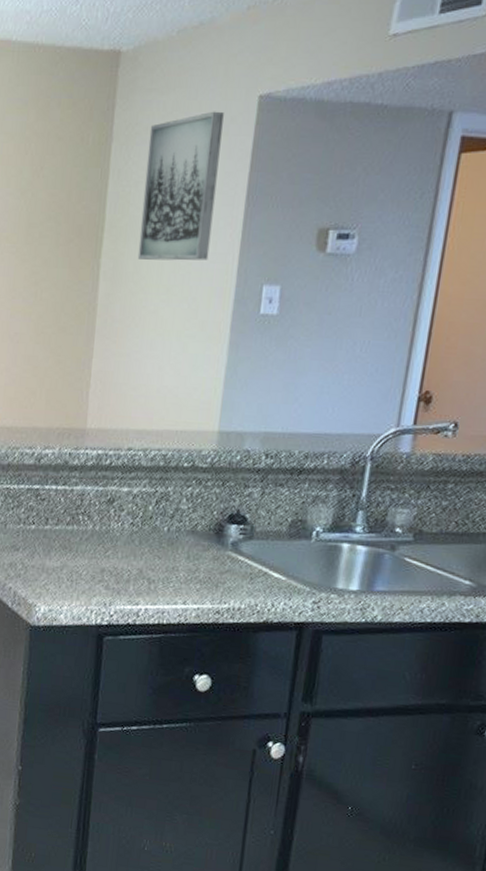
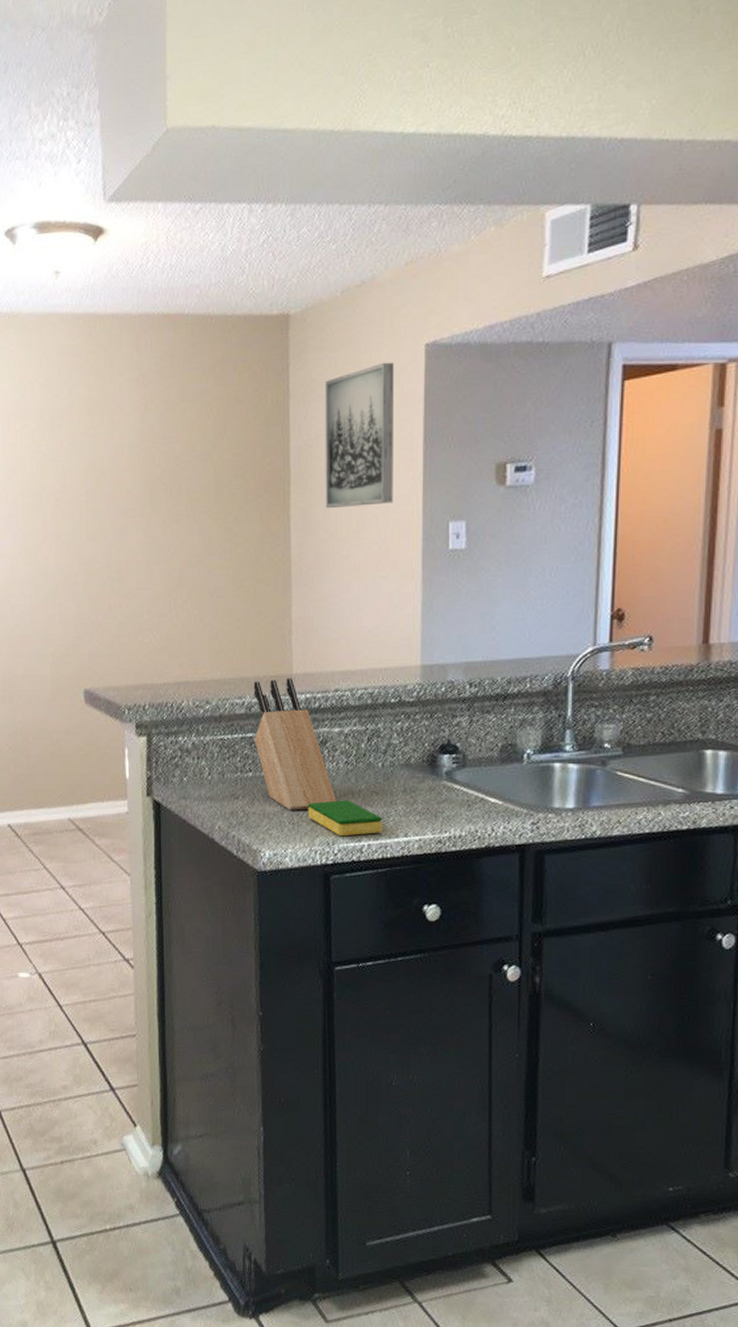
knife block: none [41,432,118,568] -> present [253,678,337,810]
dish sponge: none [87,561,163,599] -> present [308,800,382,837]

